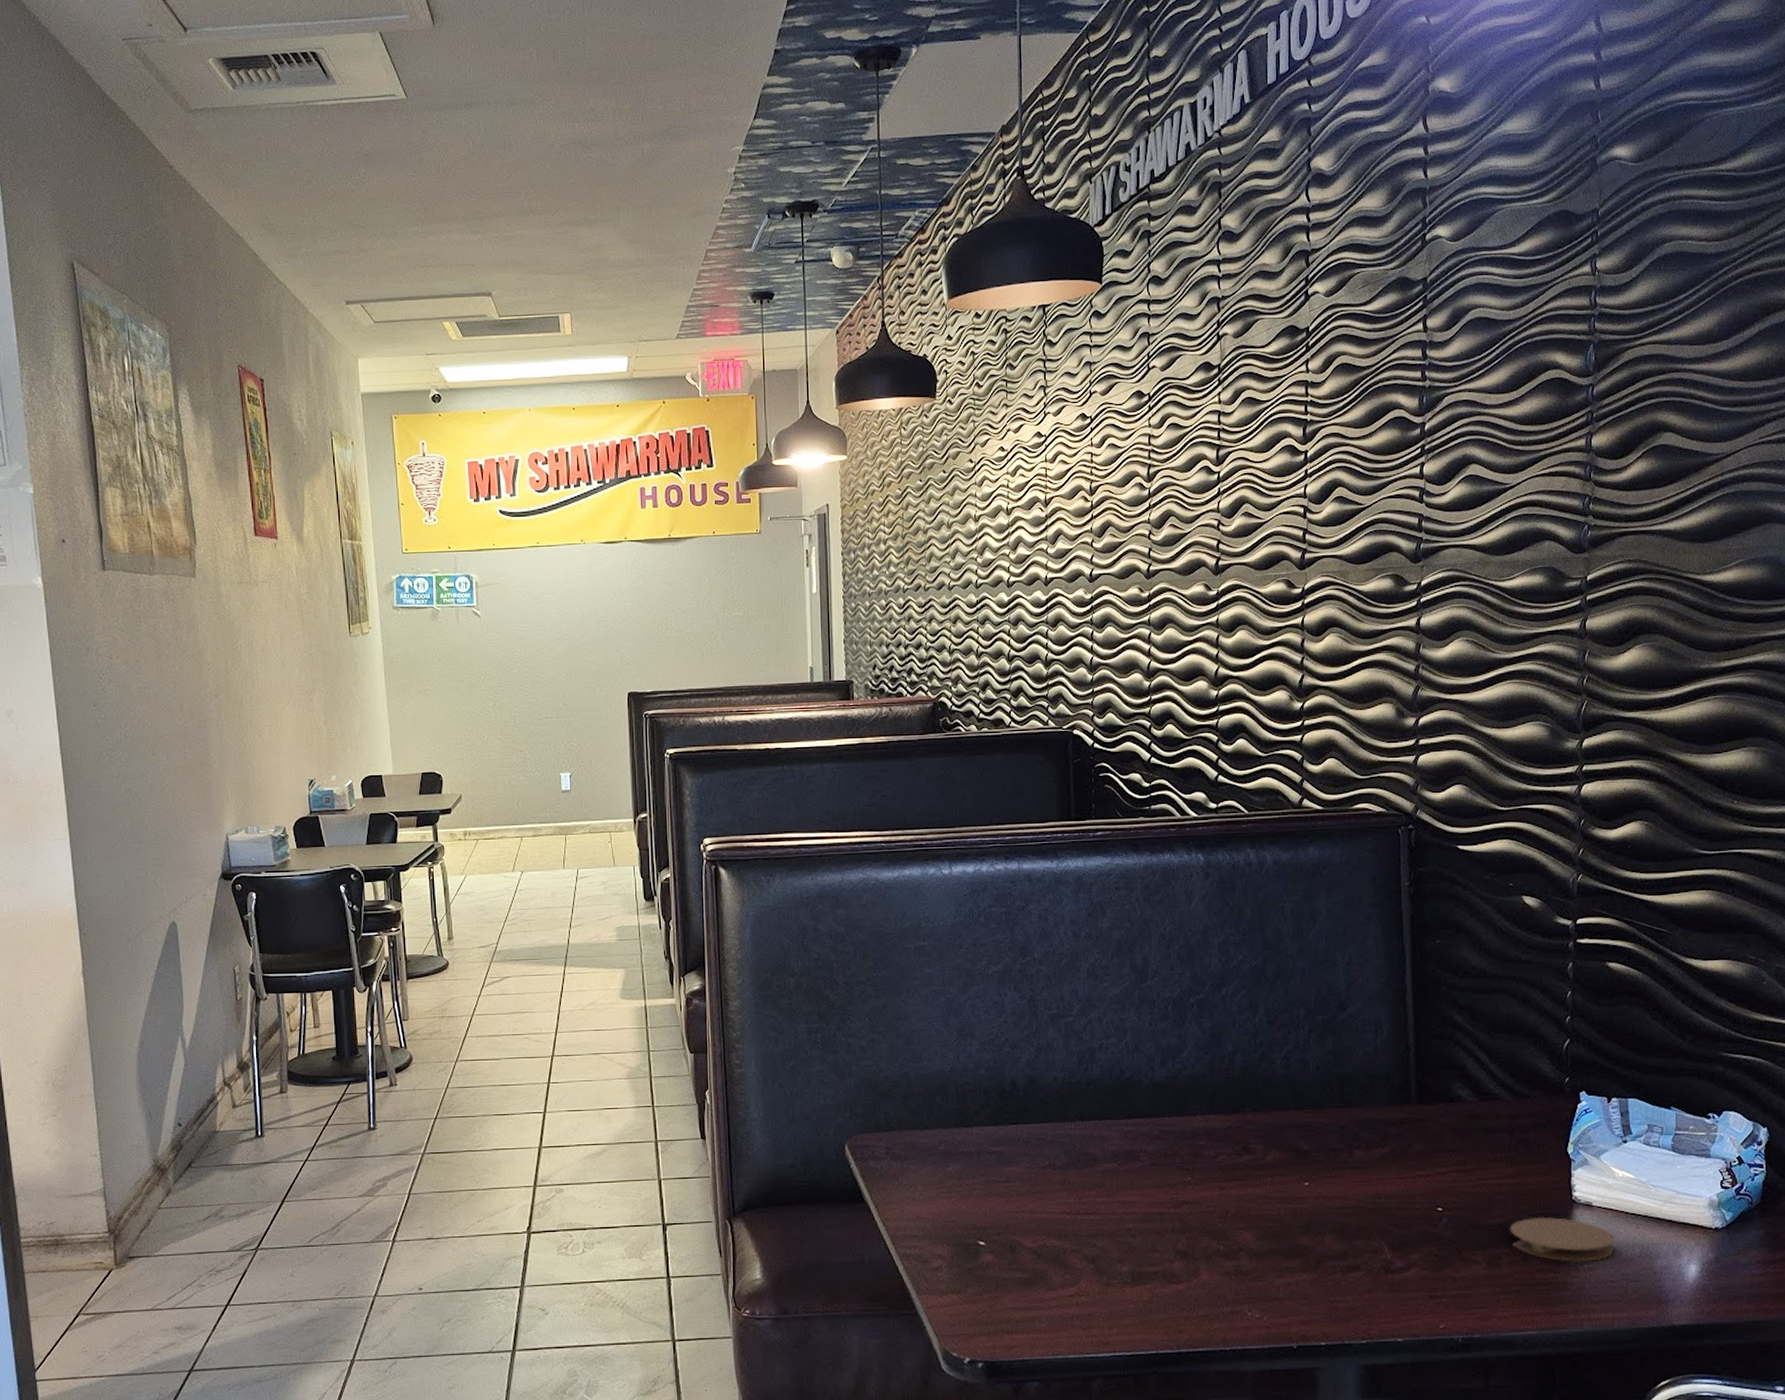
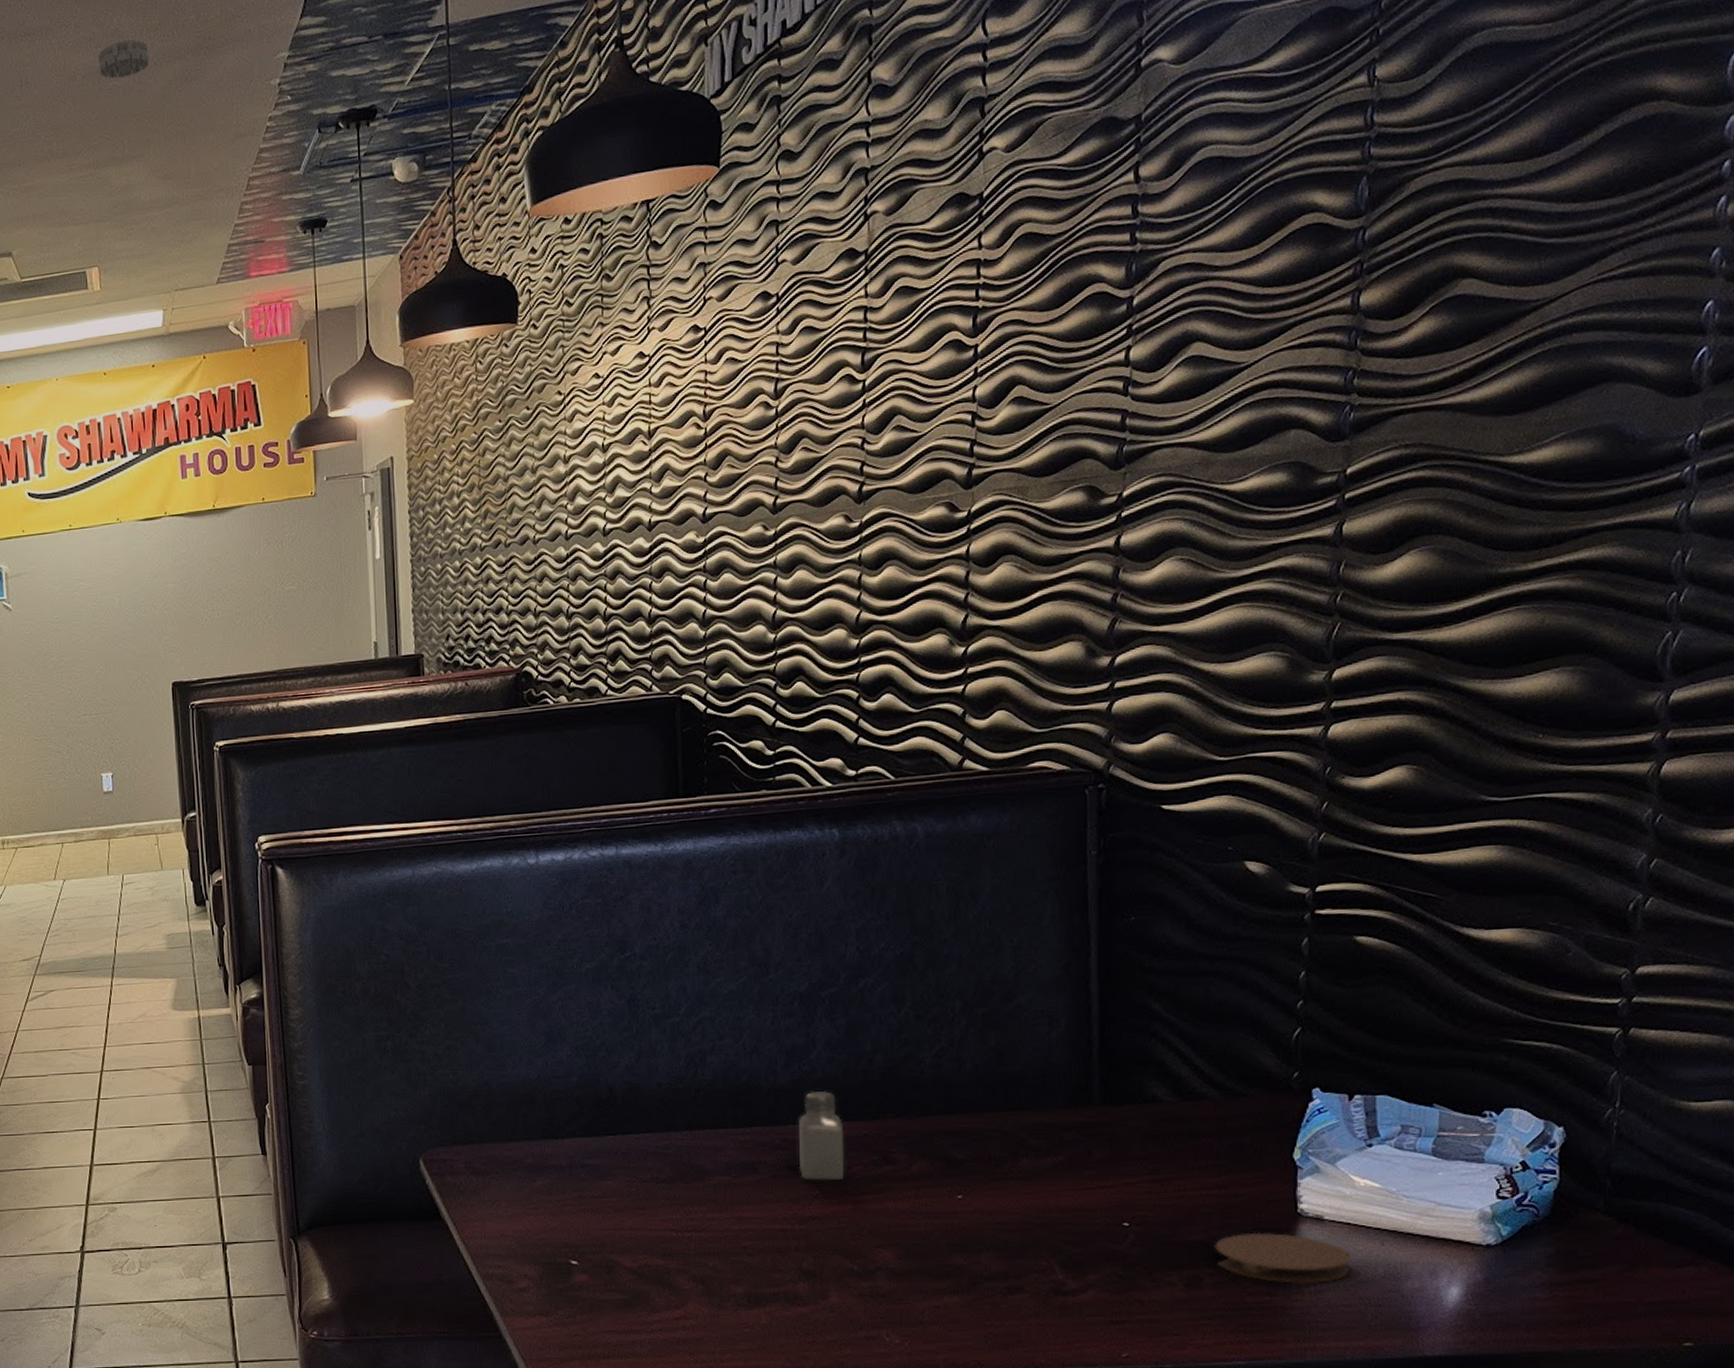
smoke detector: none [575,119,621,151] -> present [98,39,150,79]
saltshaker: none [1172,1086,1211,1169] -> present [797,1090,845,1181]

